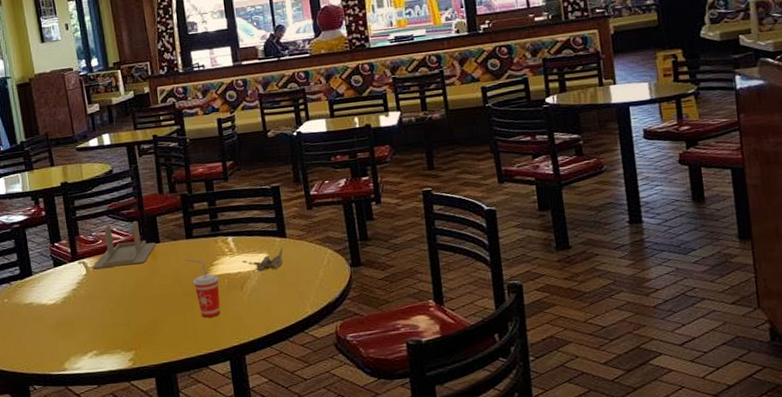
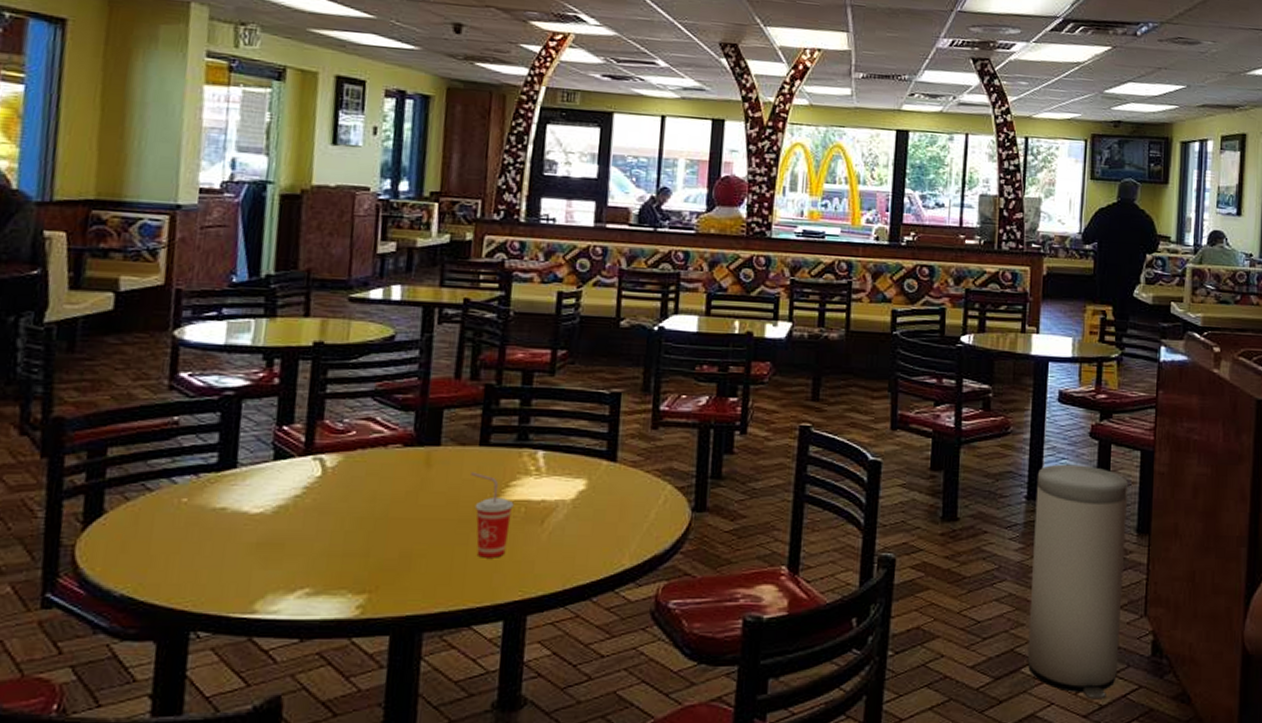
napkin holder: present [93,220,156,269] -> none [334,410,435,472]
crumpled paper: present [241,248,284,272] -> none [549,475,609,504]
pedal bin: none [635,188,741,381] -> present [1027,464,1129,700]

